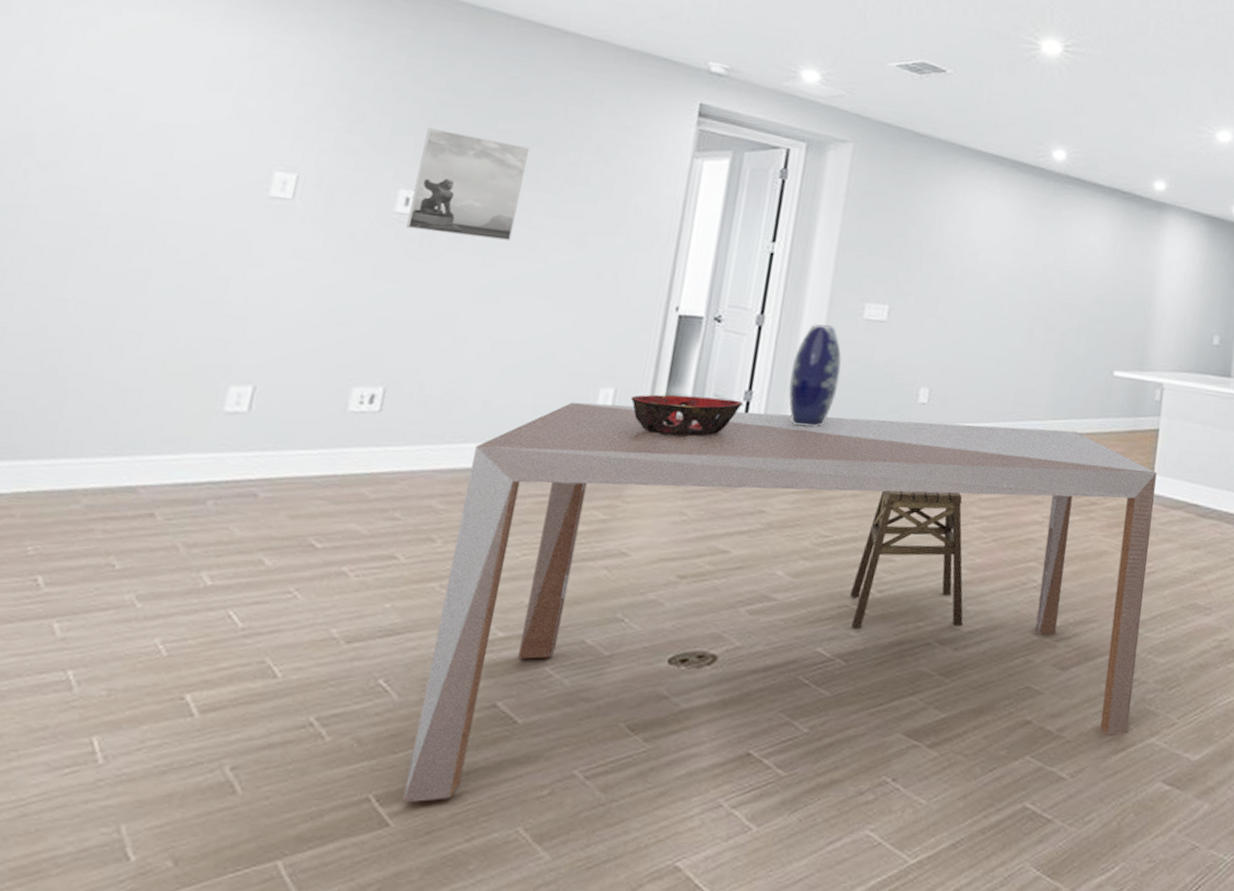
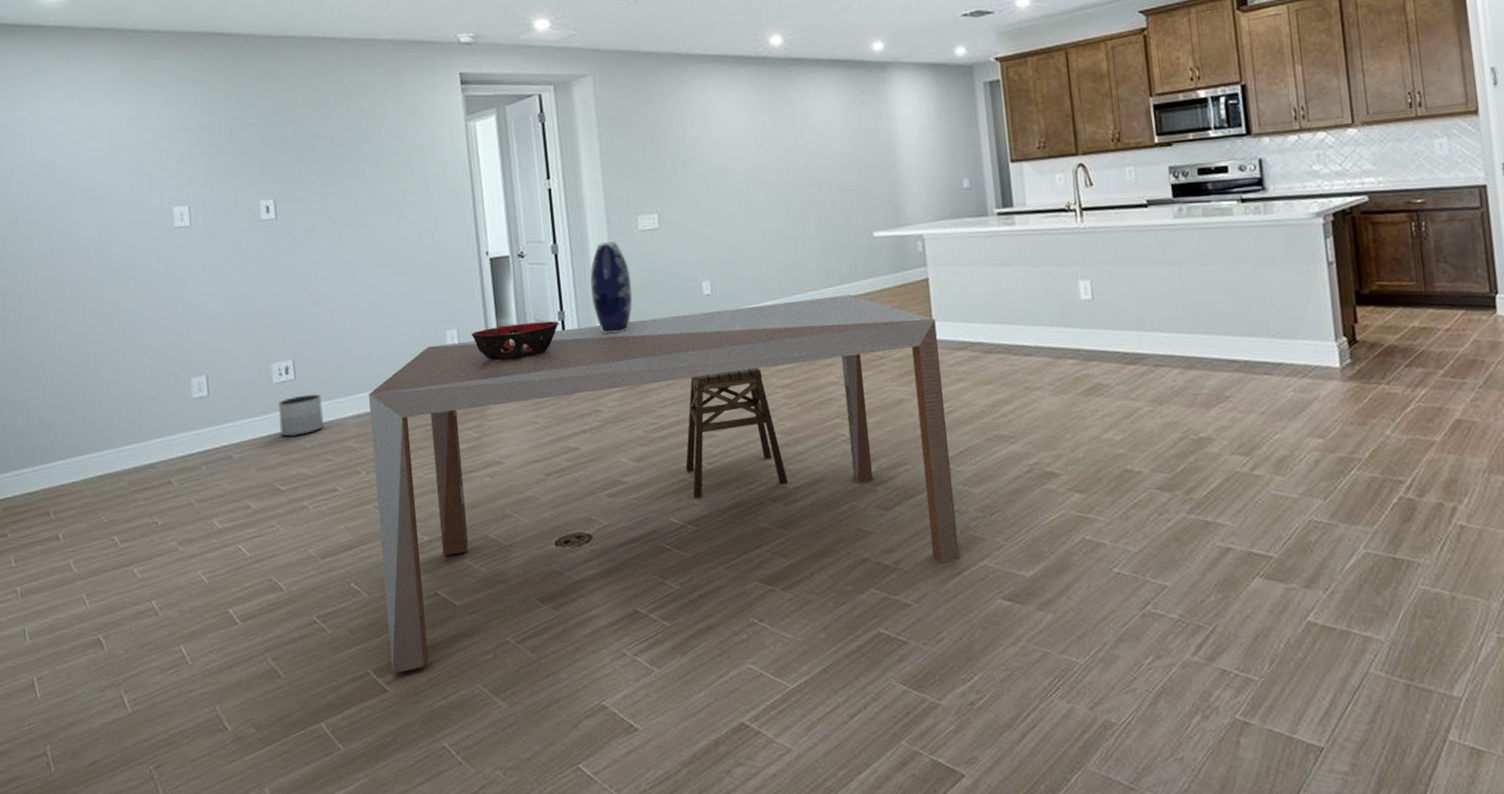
planter: none [338,433,410,484] -> present [278,394,325,438]
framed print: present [406,127,529,242] -> none [266,144,348,231]

